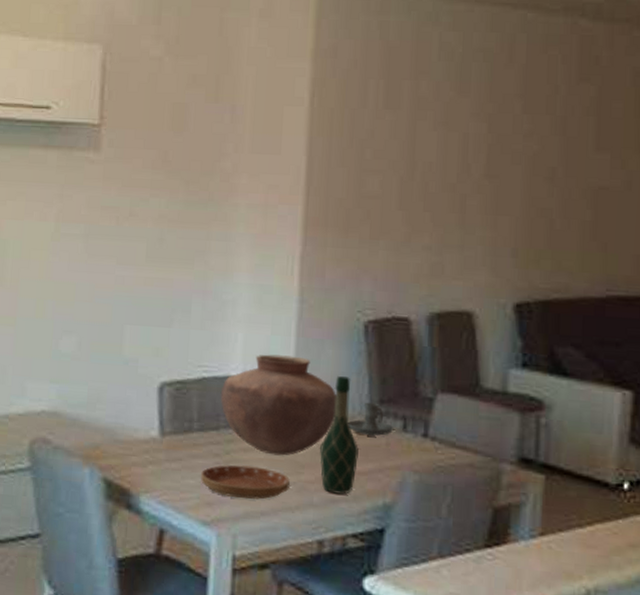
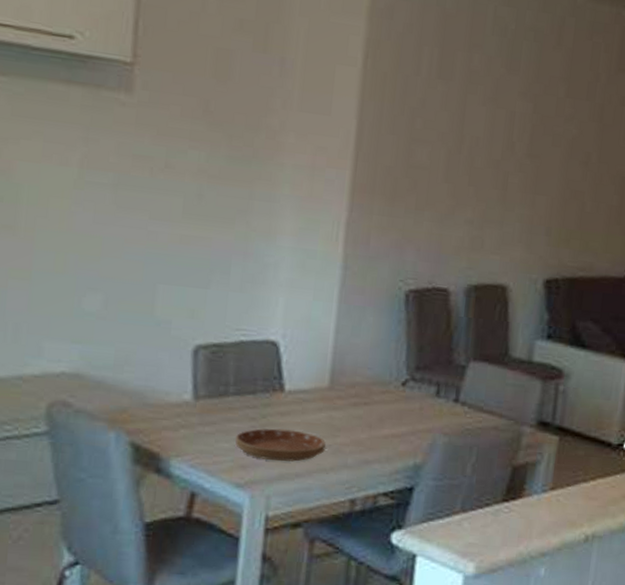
vase: present [220,354,336,456] -> none [258,319,375,420]
wine bottle: present [320,376,359,494] -> none [356,343,394,456]
candle holder: present [348,402,394,436] -> none [384,368,428,401]

